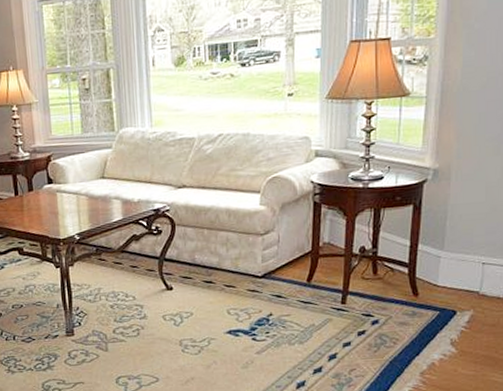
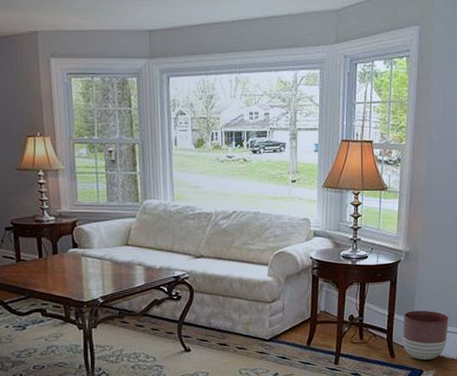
planter: none [429,238,492,299] -> present [402,310,448,360]

